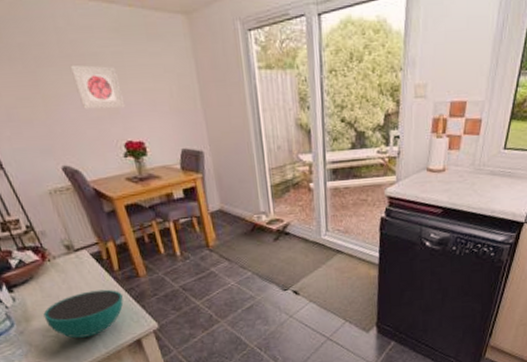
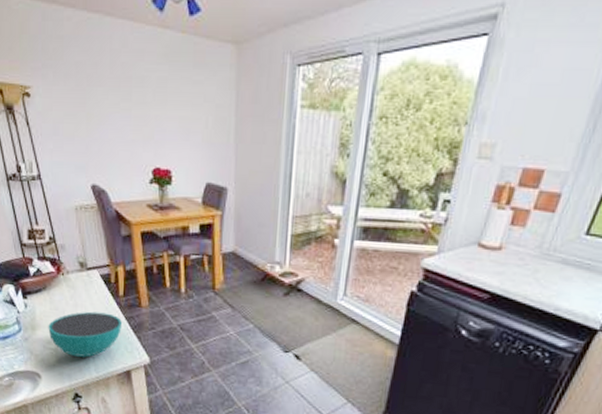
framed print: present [69,64,126,109] -> none [116,86,161,134]

